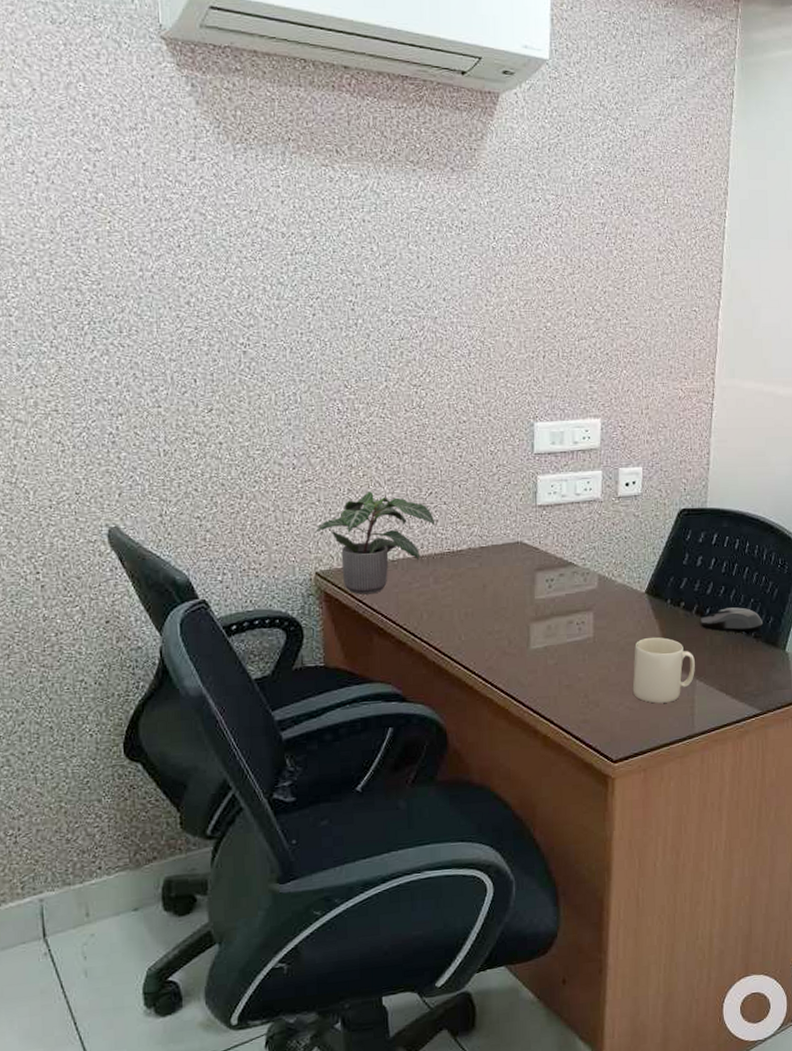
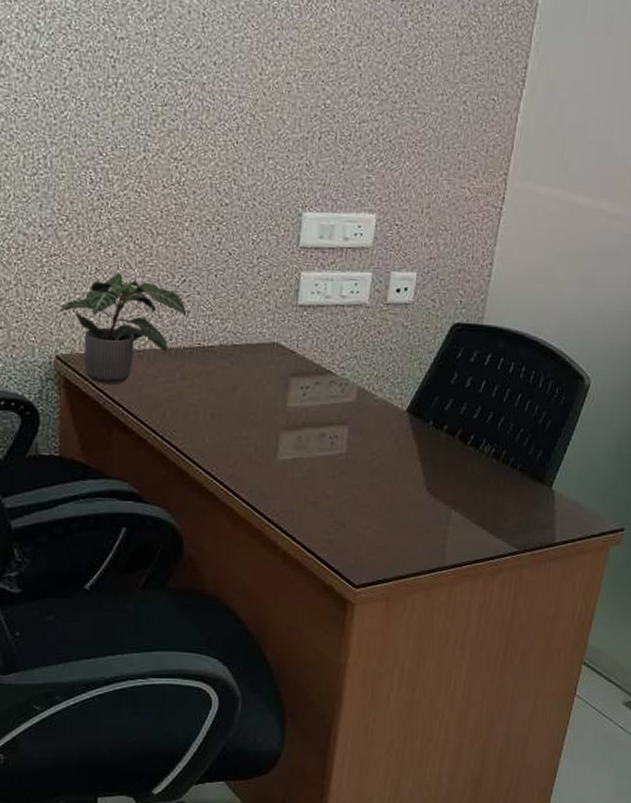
mug: present [632,637,695,704] -> none [382,459,453,531]
computer mouse: present [700,607,764,633] -> none [463,436,532,465]

